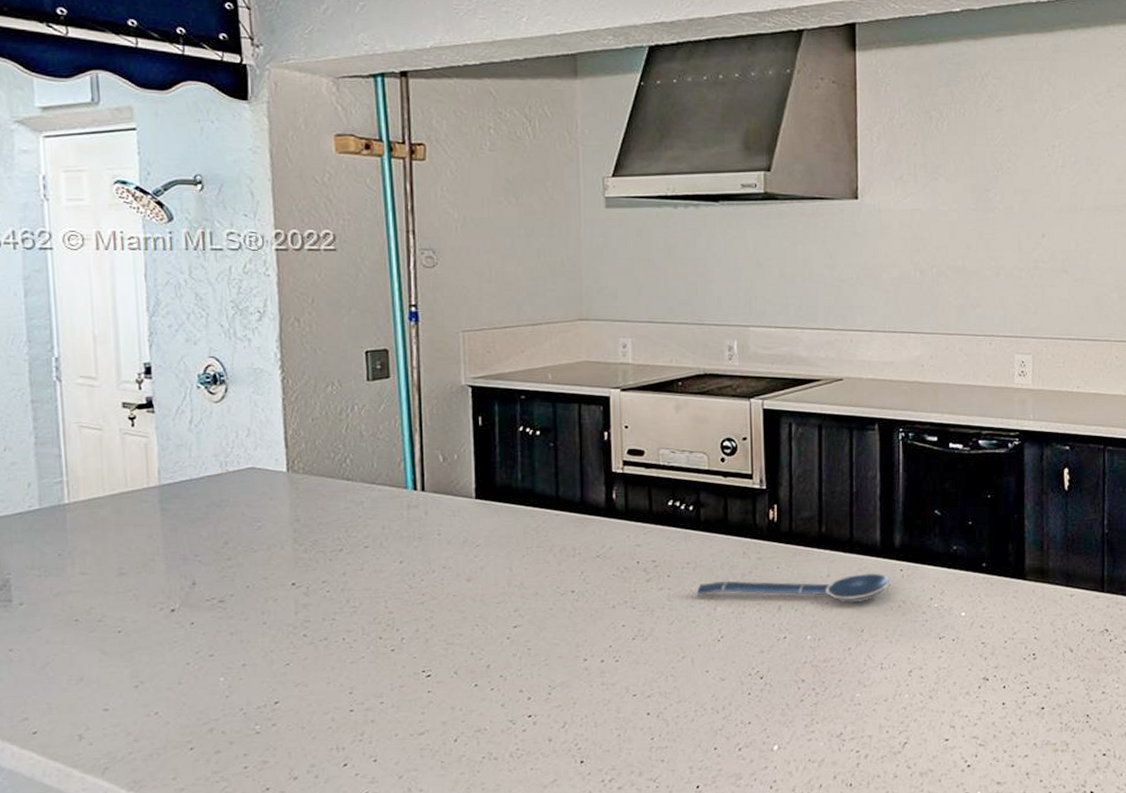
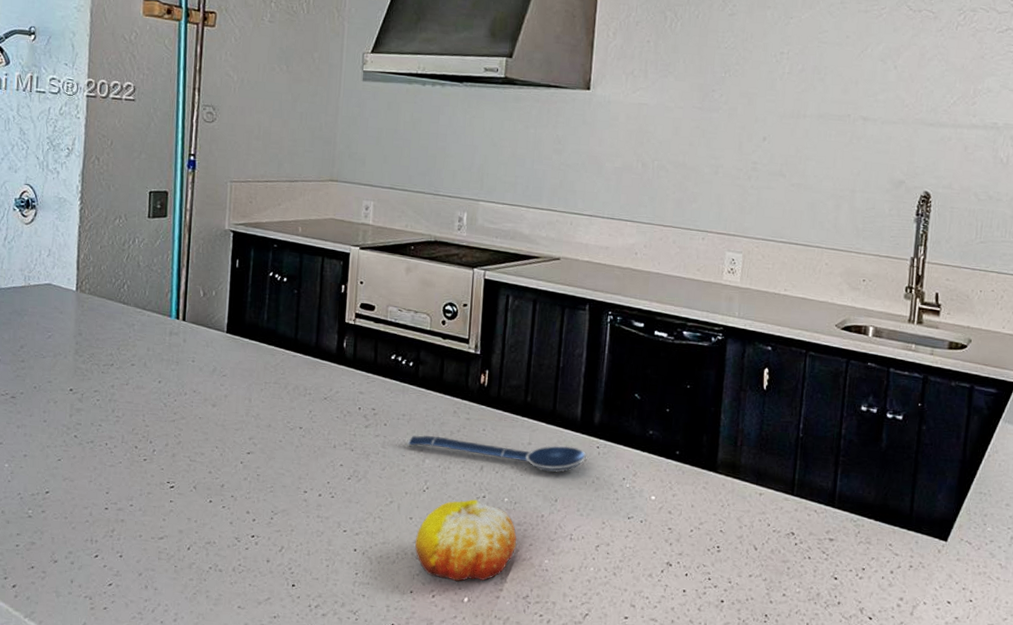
fruit: none [715,641,825,731] -> present [415,499,517,582]

